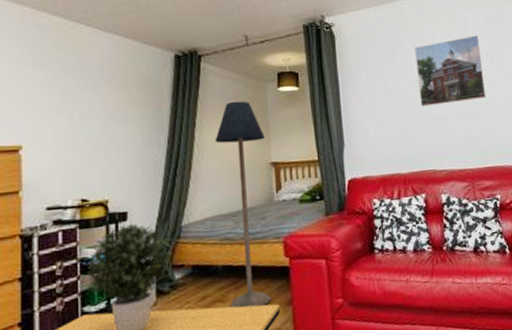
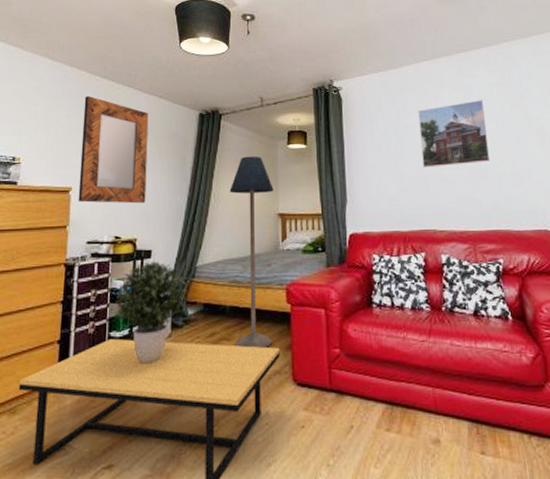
home mirror: none [30,36,116,163] -> present [78,95,149,204]

